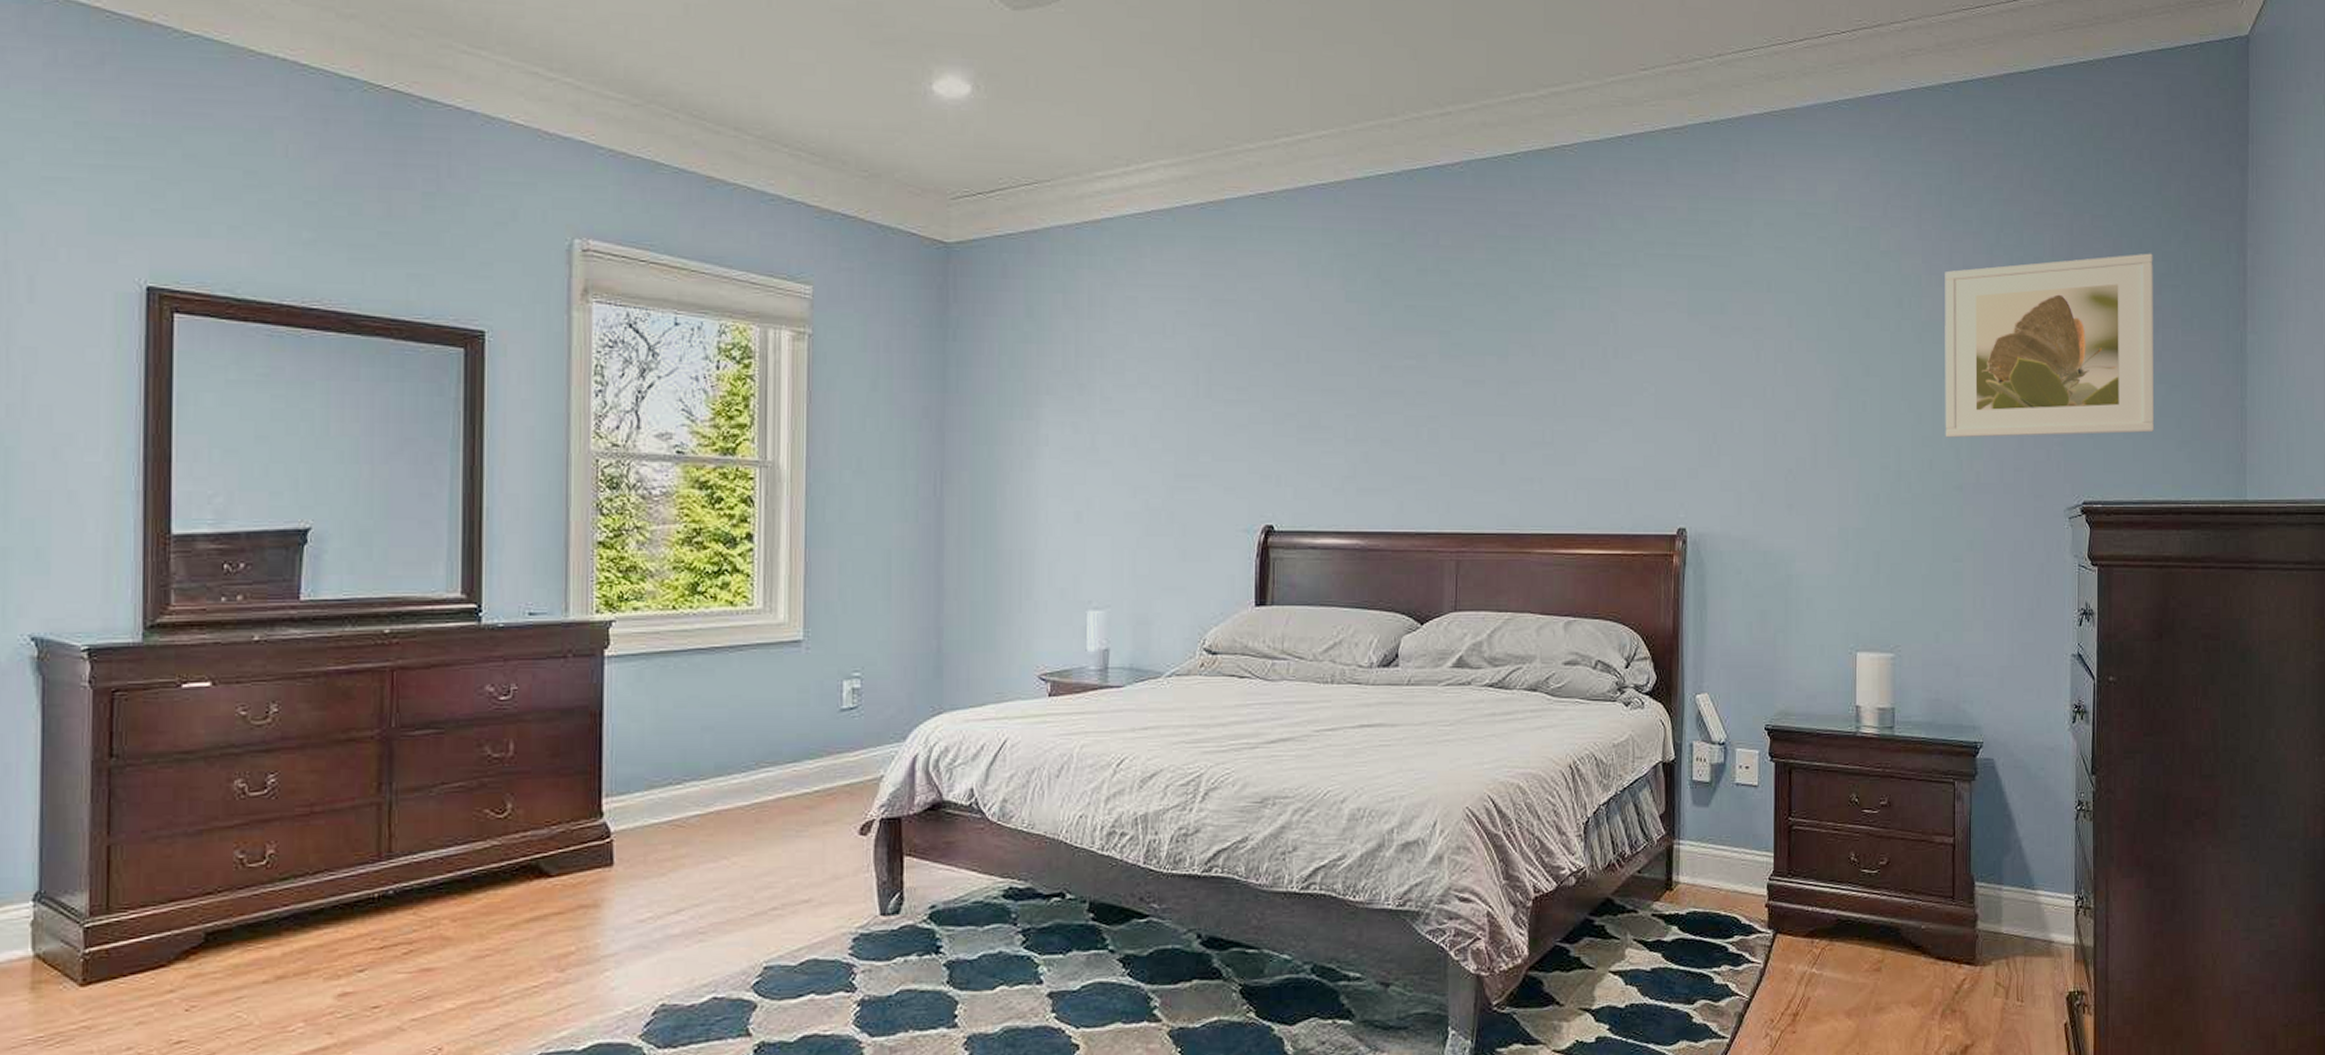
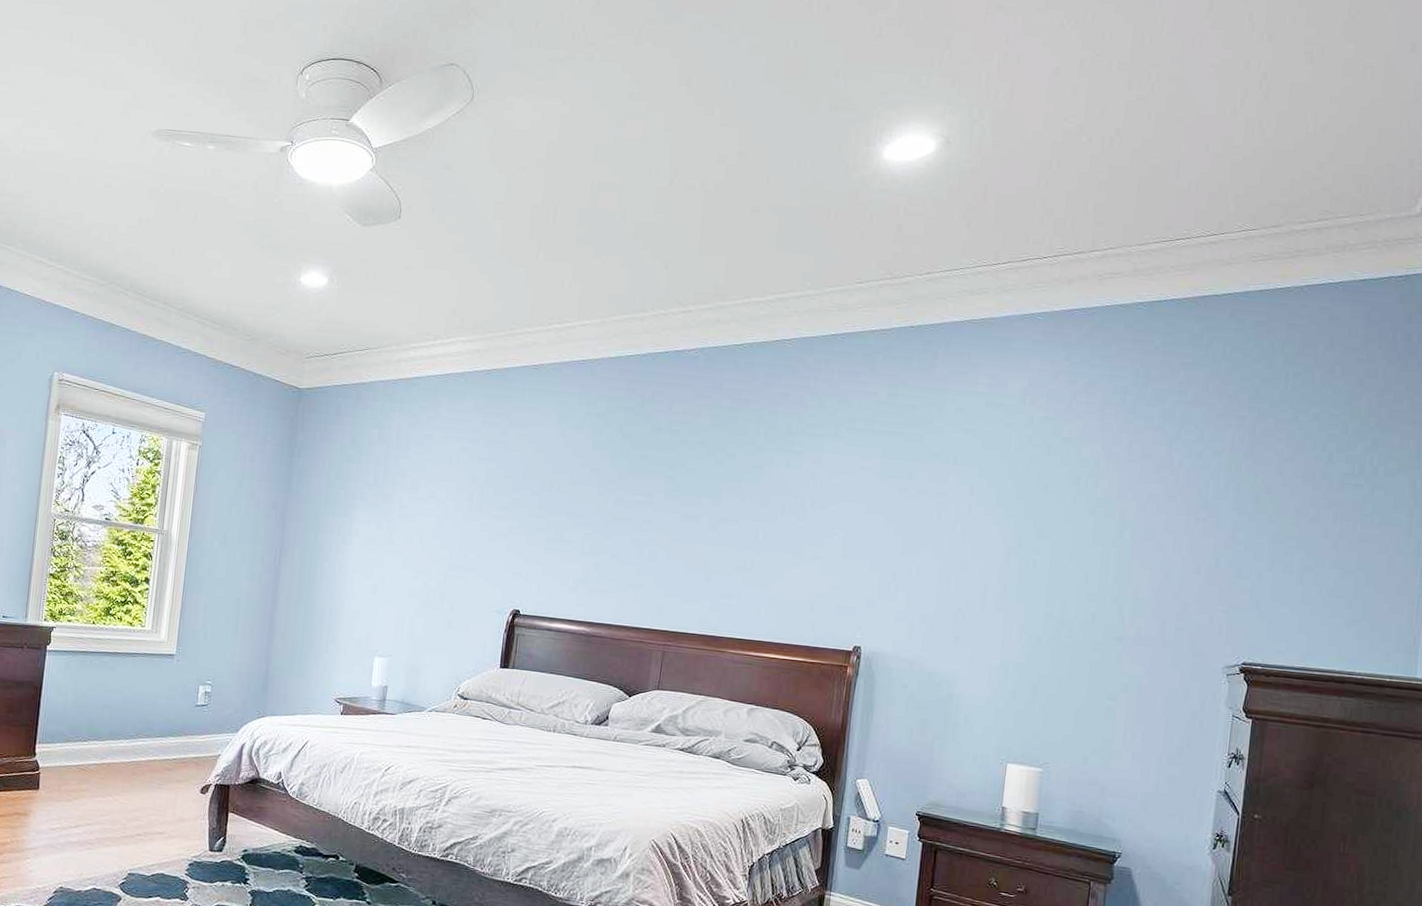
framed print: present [1945,253,2155,438] -> none [1110,455,1337,610]

